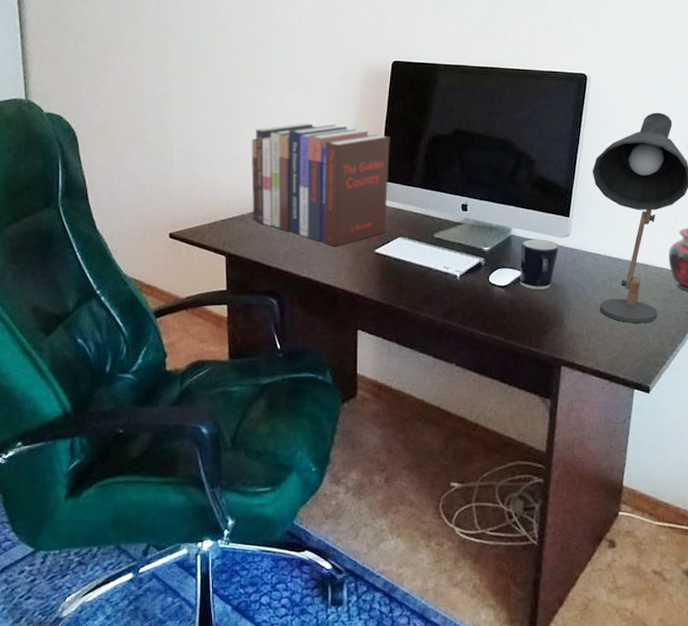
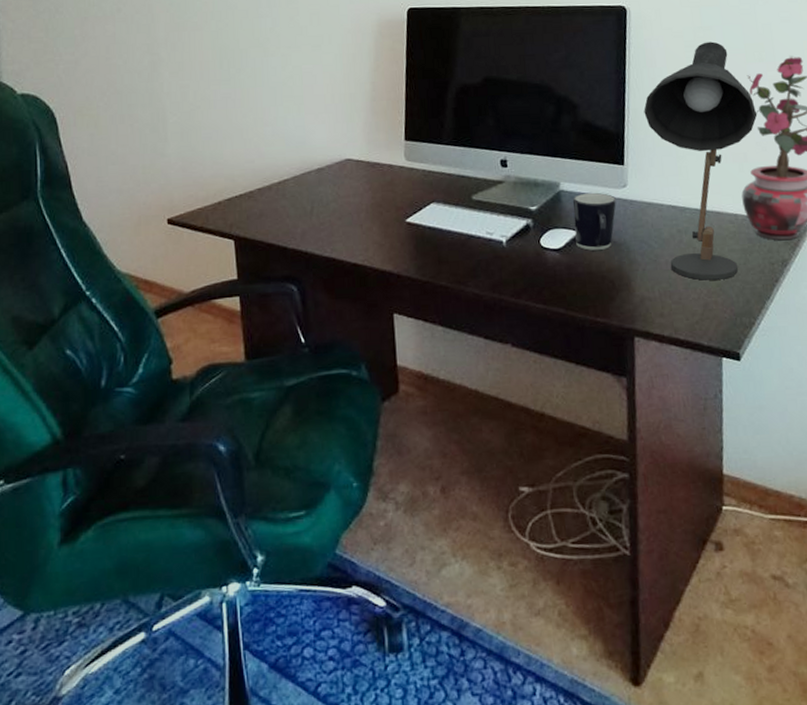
books: present [251,123,390,247] -> none [255,82,417,219]

